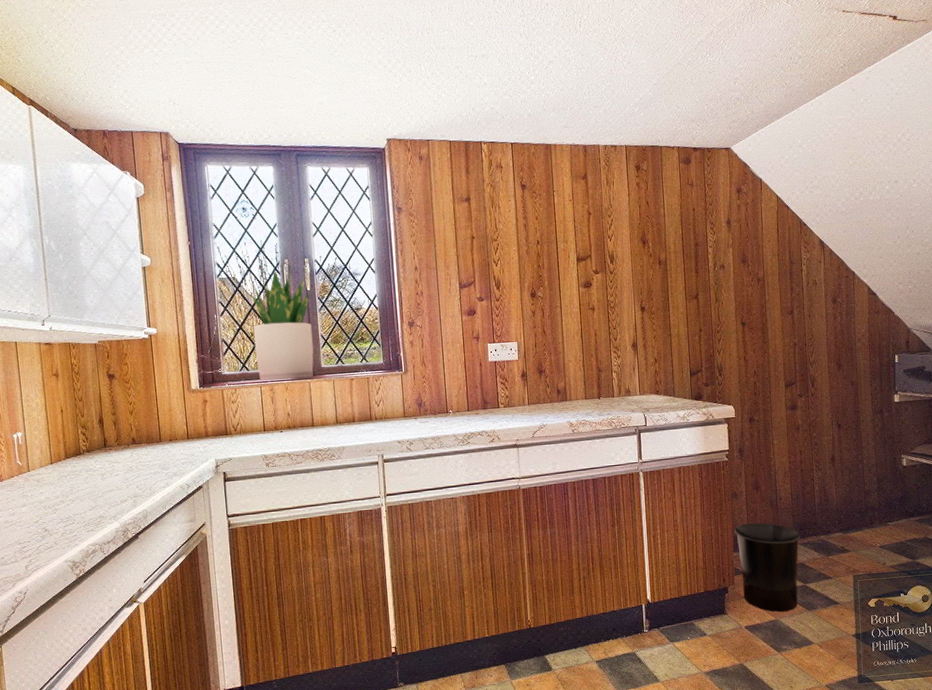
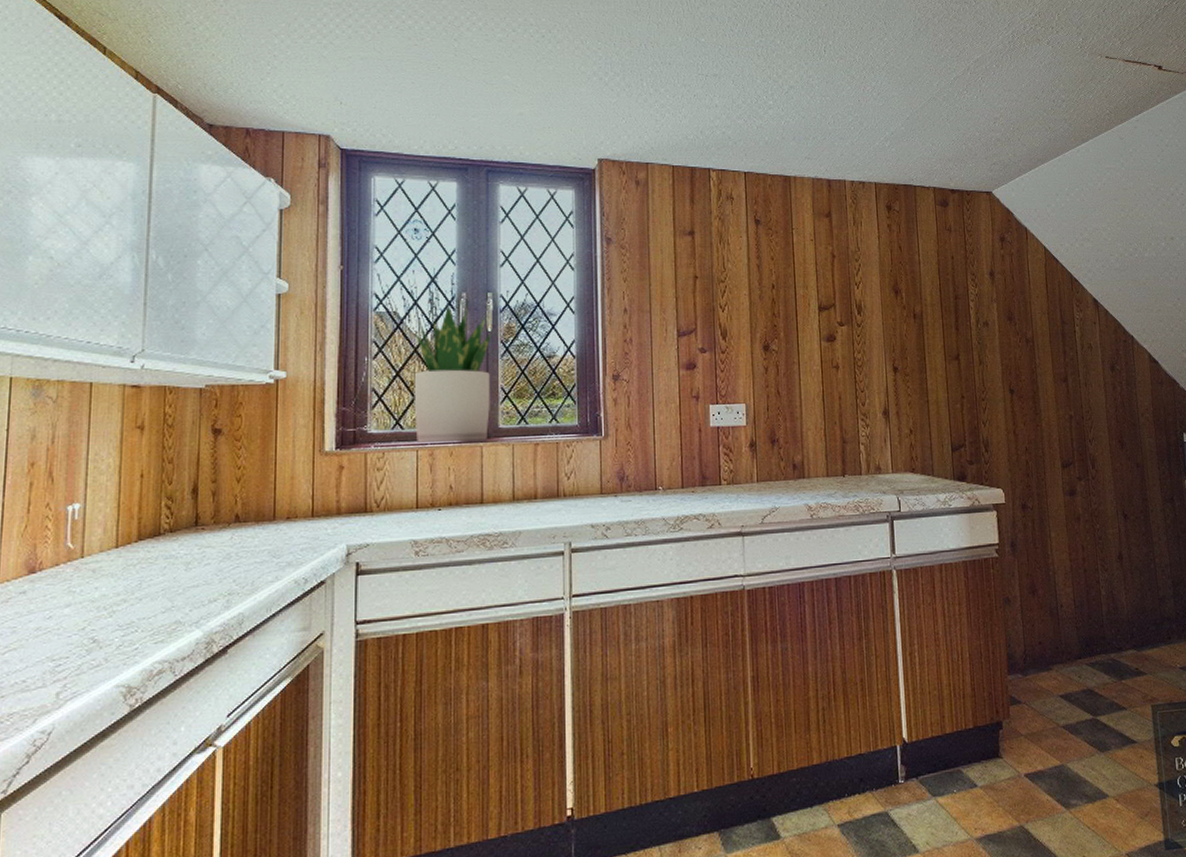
waste bin: present [735,522,801,612] -> none [1008,636,1088,754]

